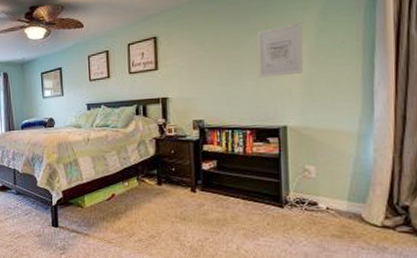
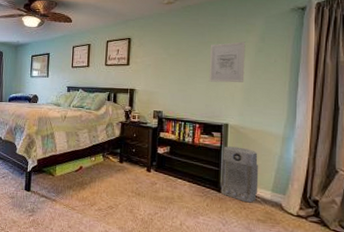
air purifier: none [282,152,331,217] -> present [220,146,259,203]

